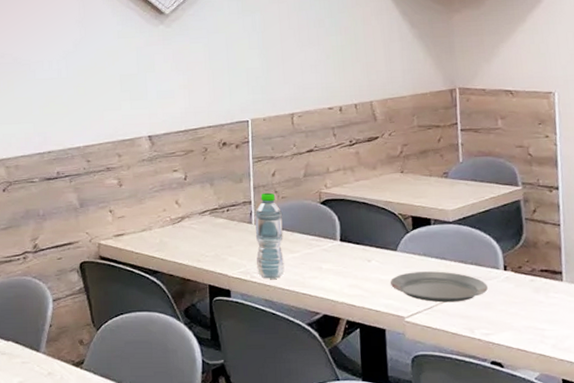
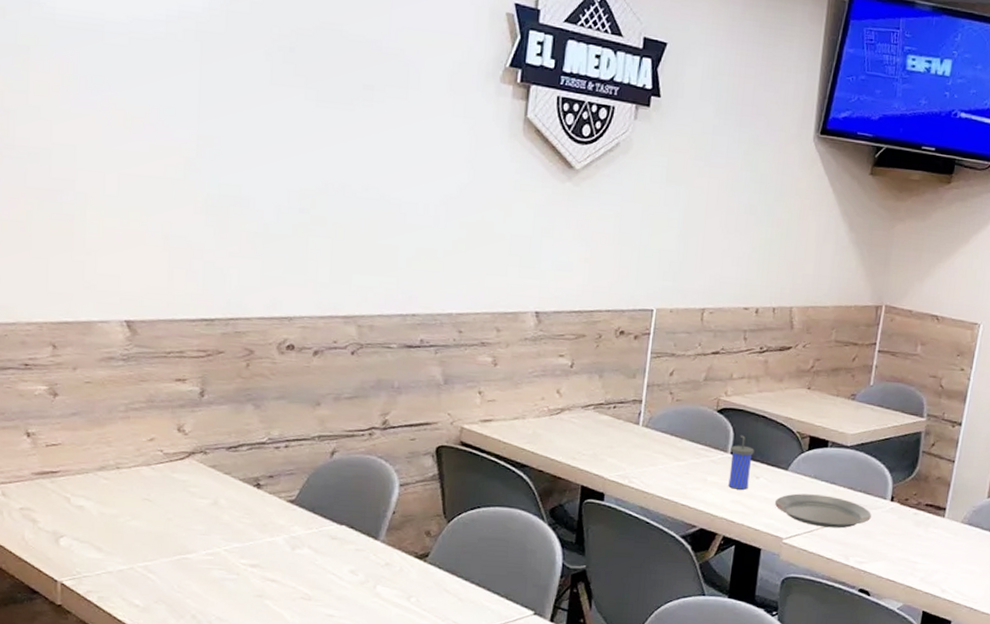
water bottle: present [255,192,285,279] -> none [636,392,675,486]
beverage cup: none [339,222,362,274] -> present [728,435,755,490]

